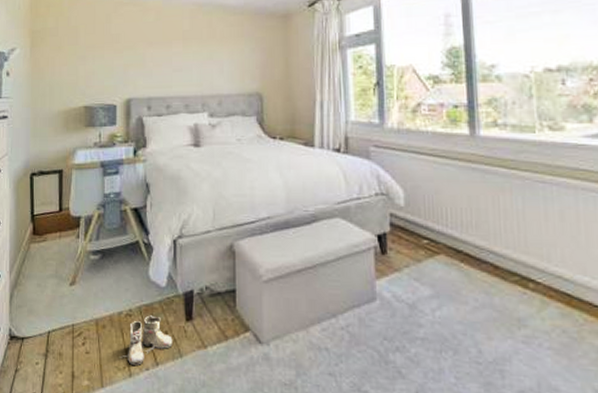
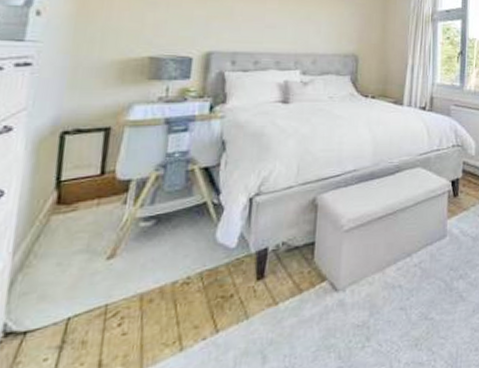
boots: present [120,315,173,365] -> none [170,280,239,338]

